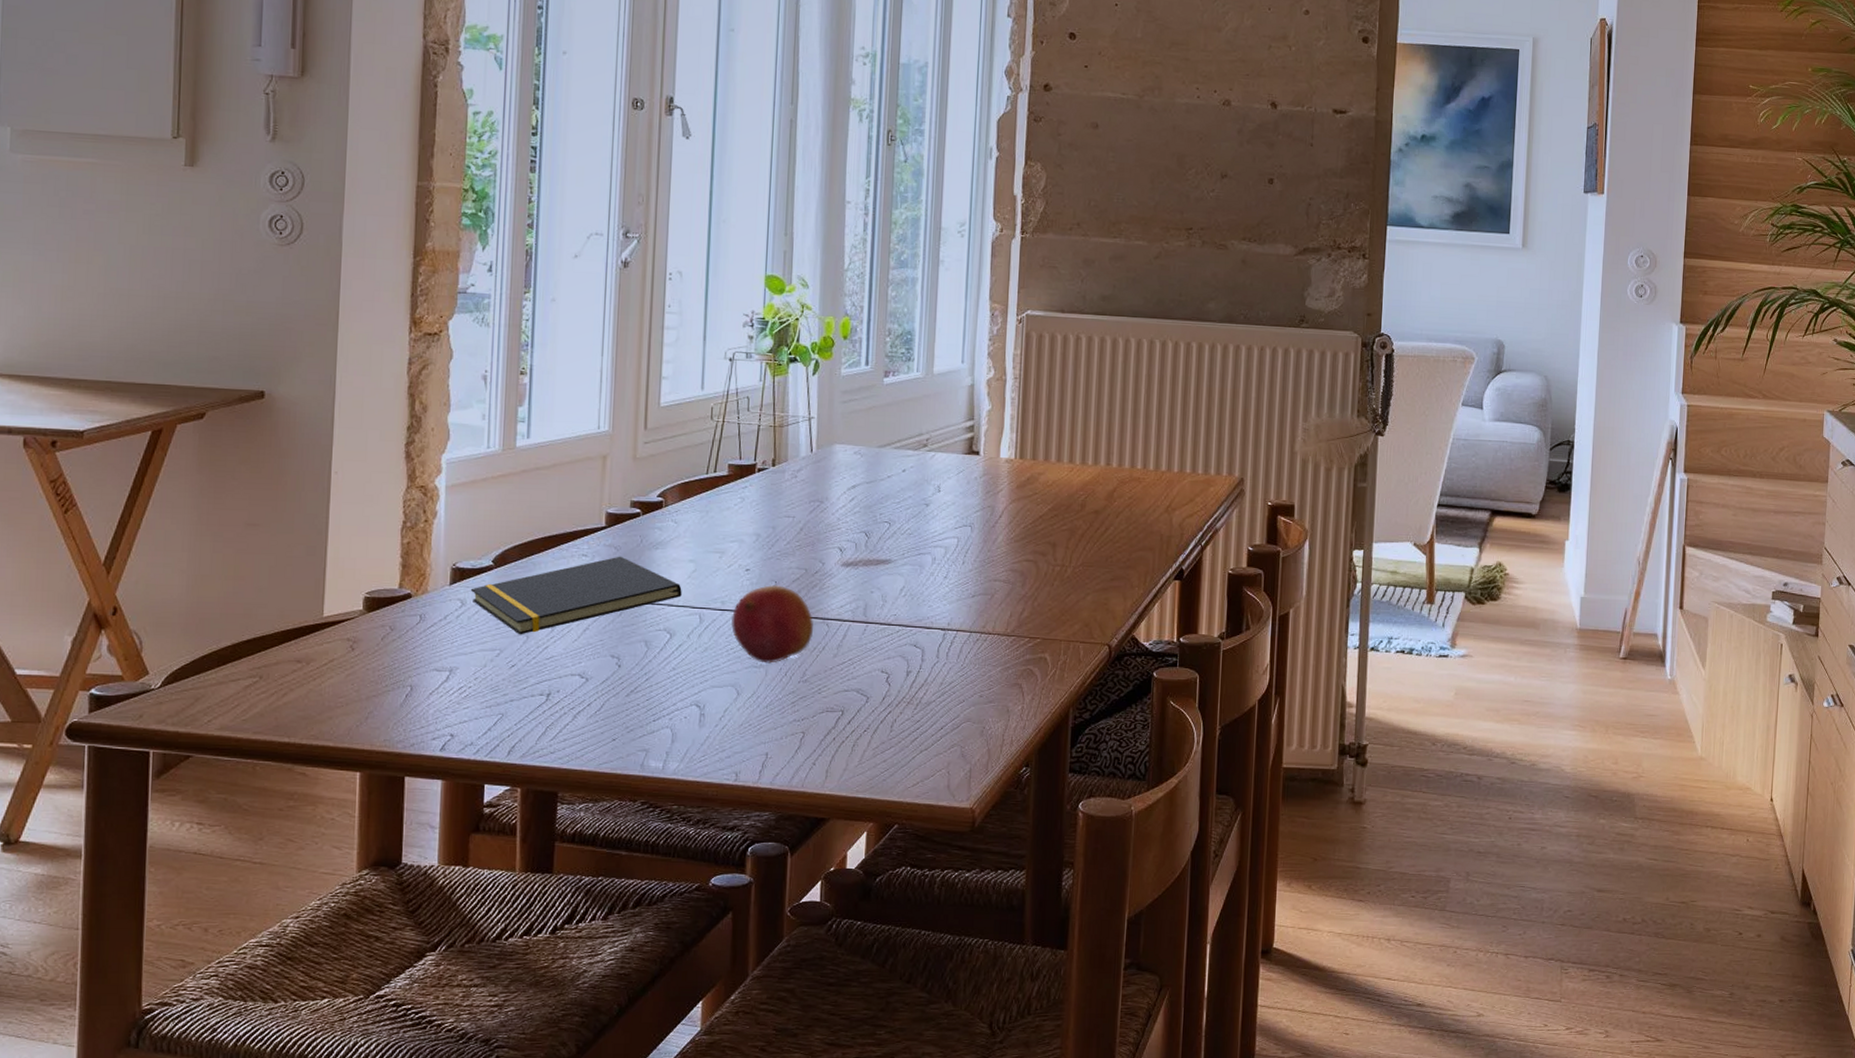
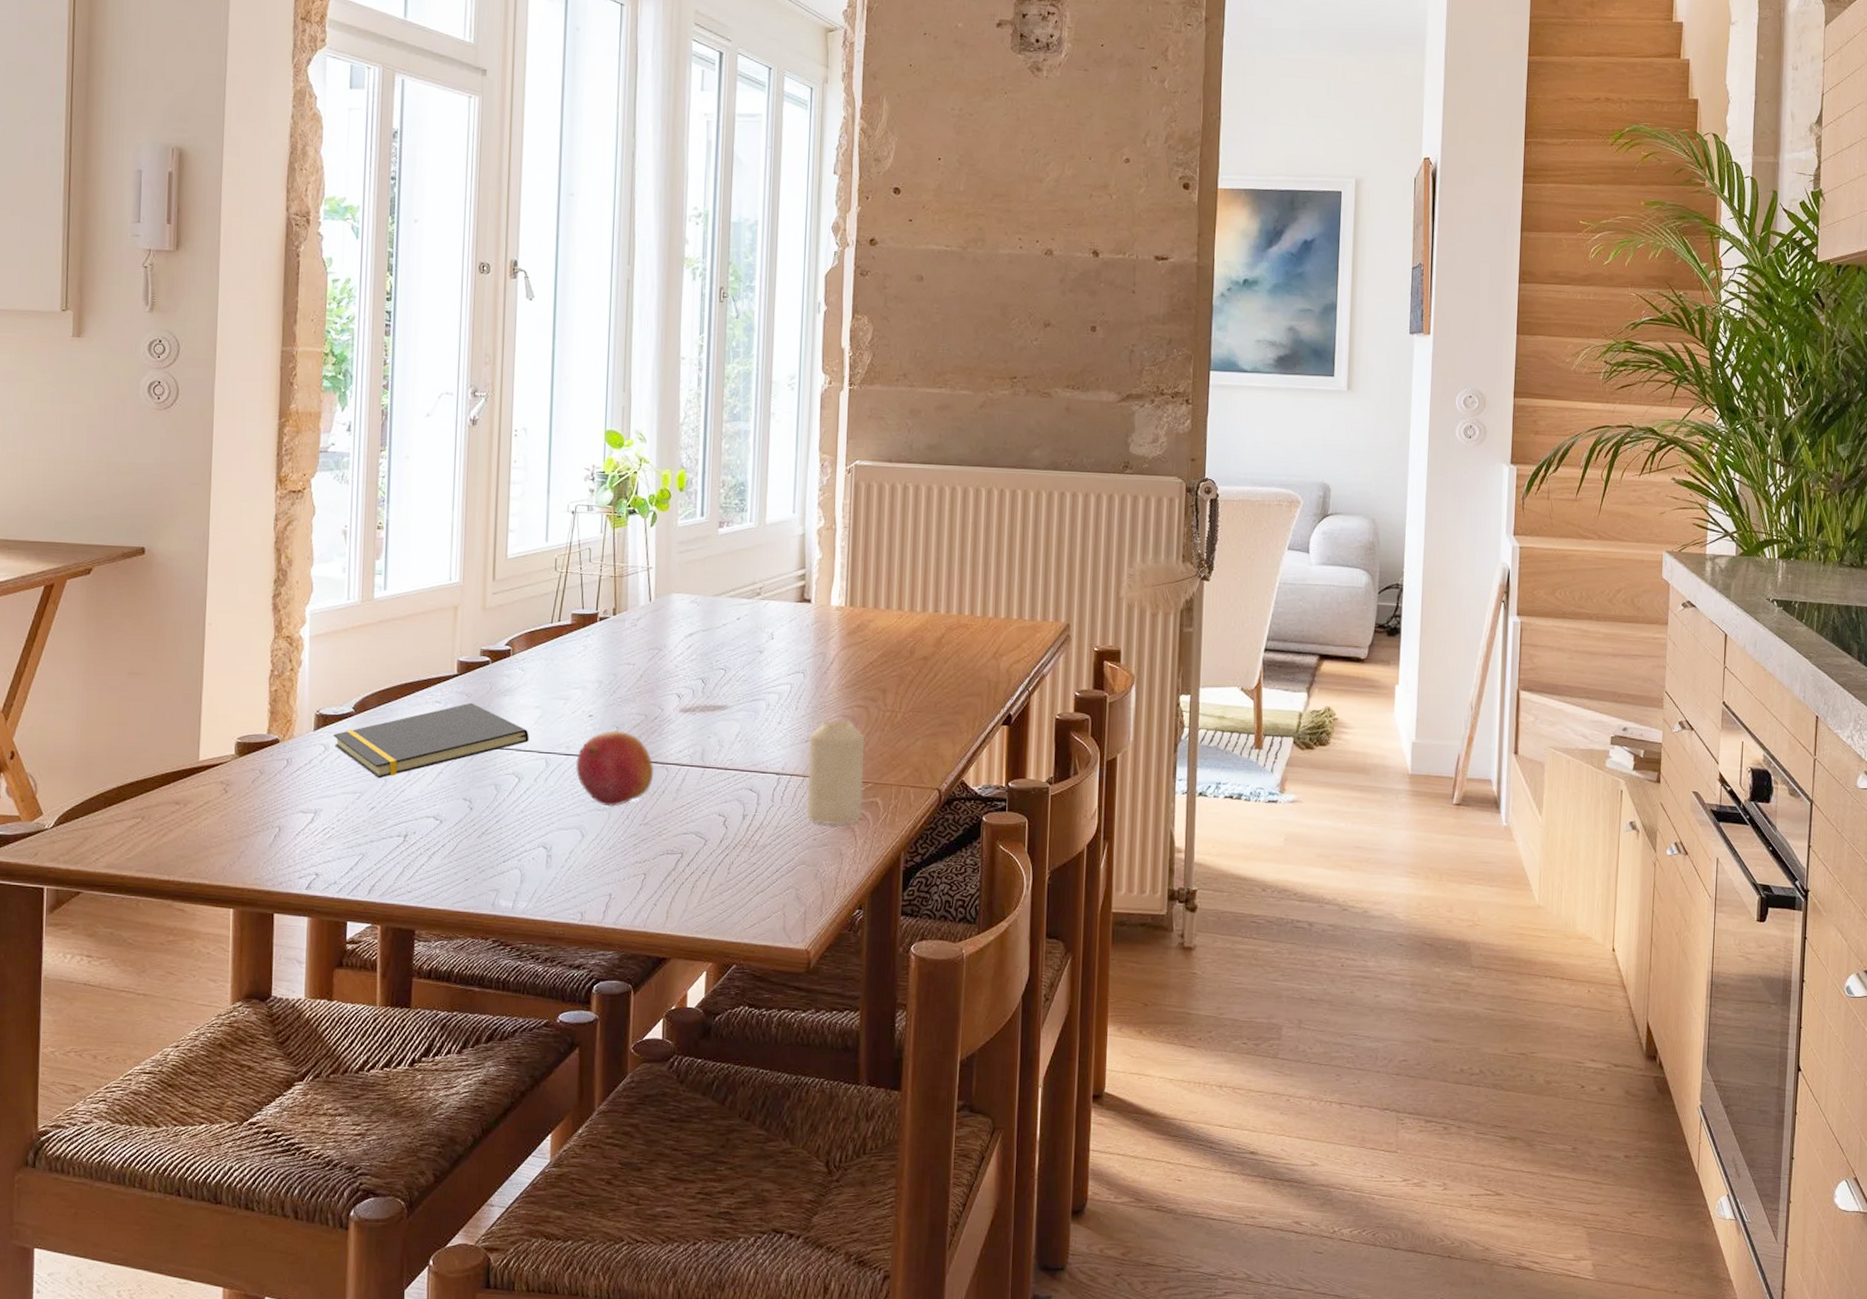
candle: none [973,575,1034,682] -> present [806,720,865,825]

